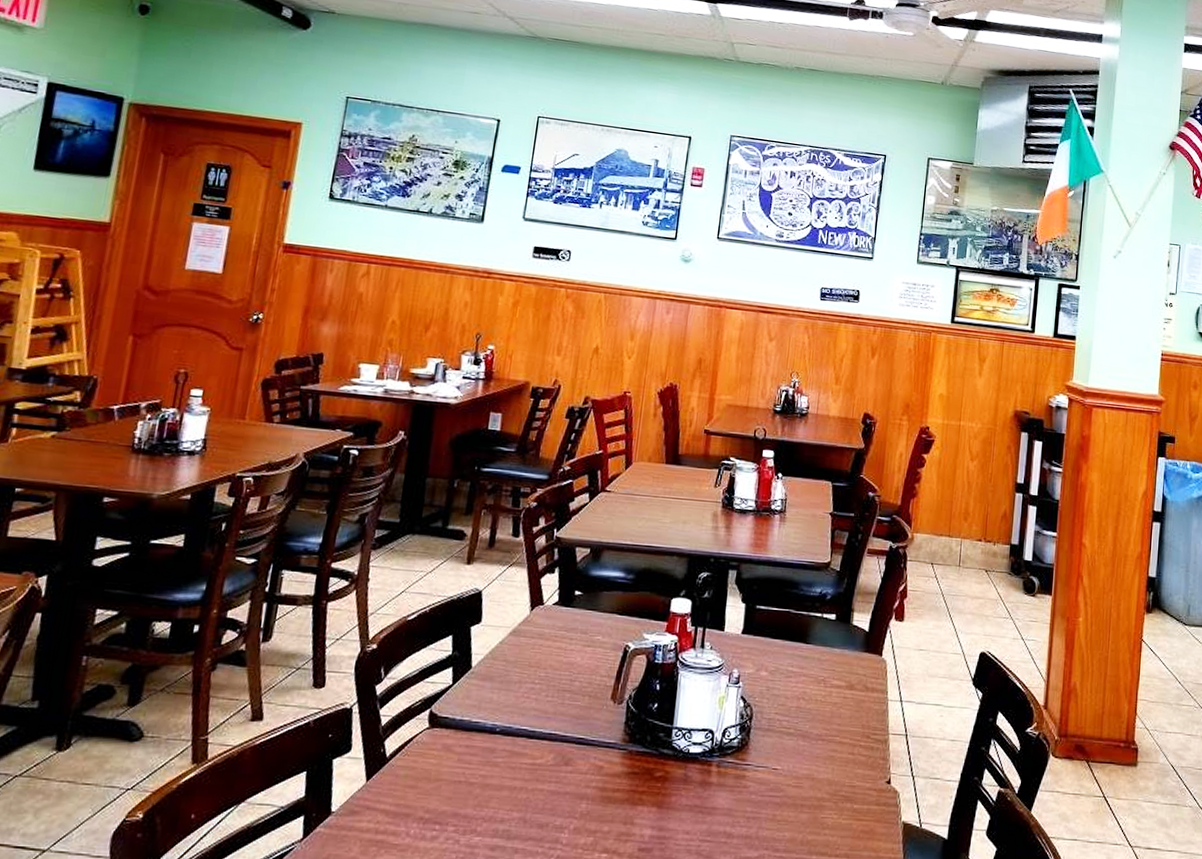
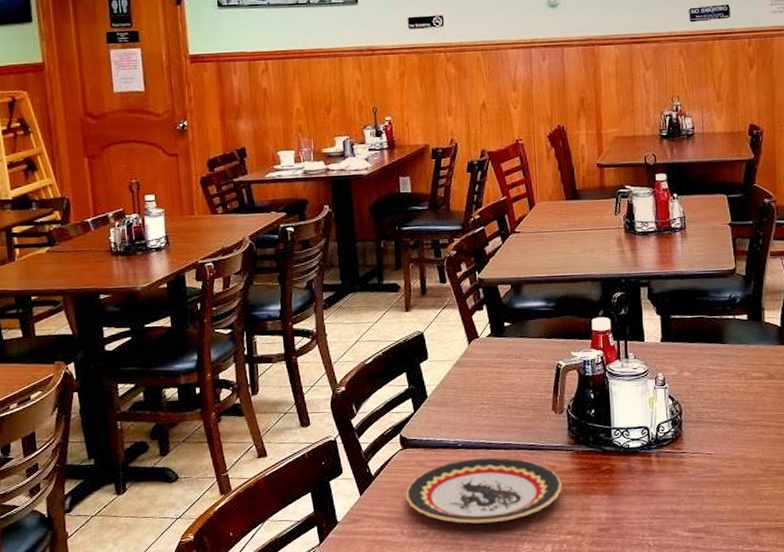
plate: none [420,747,607,830] -> present [405,457,562,524]

